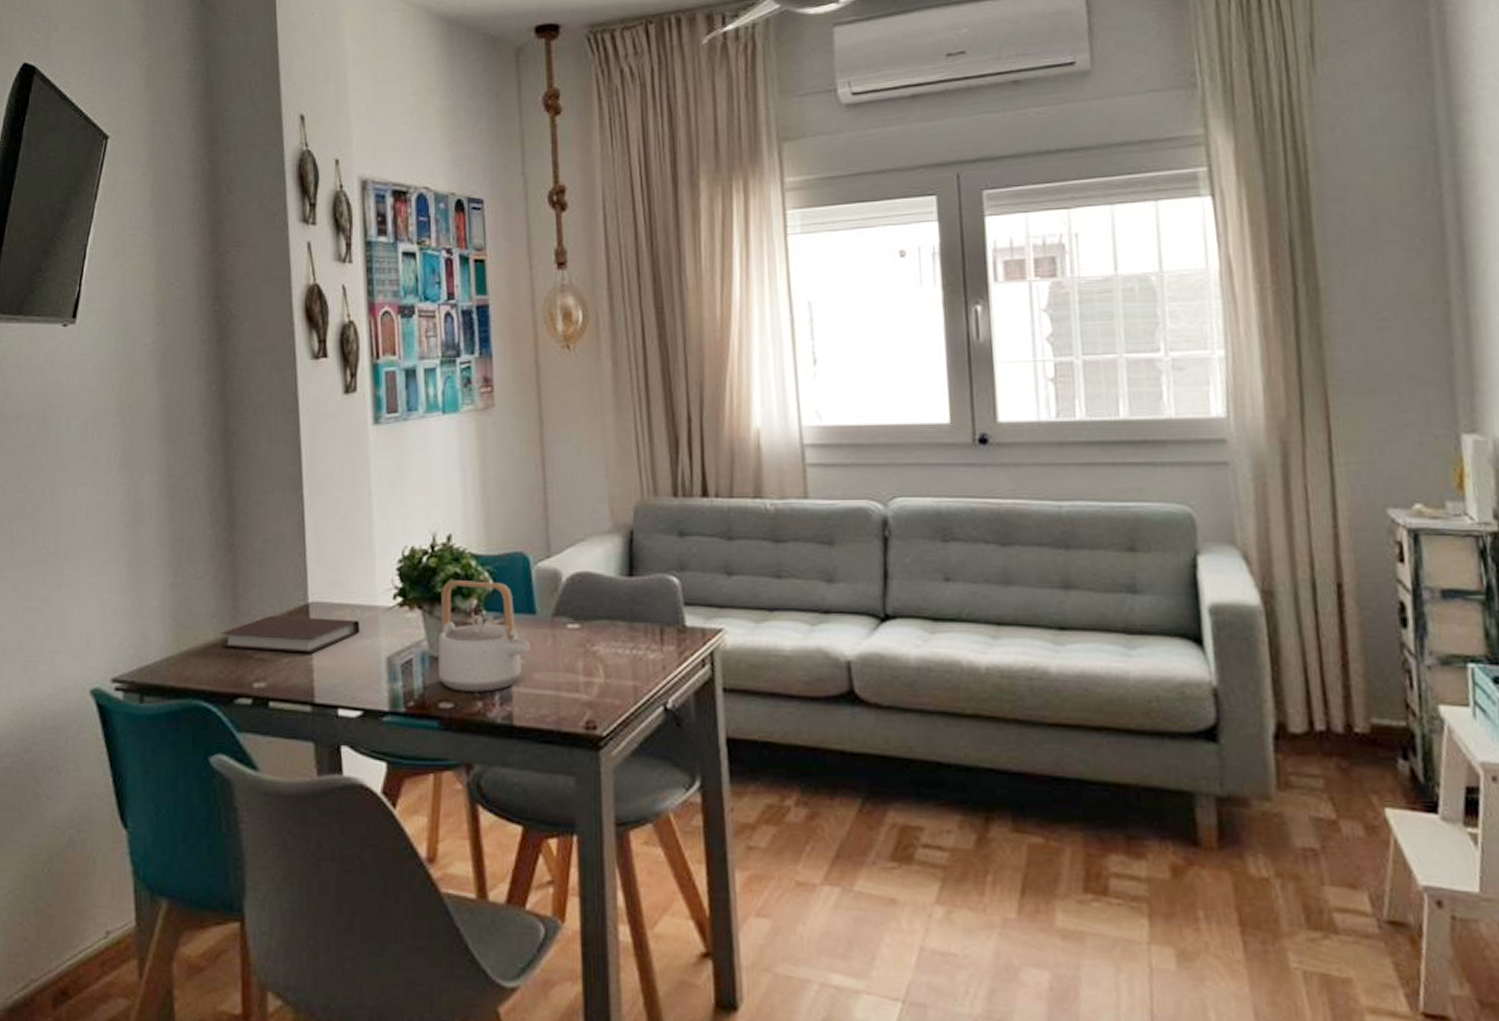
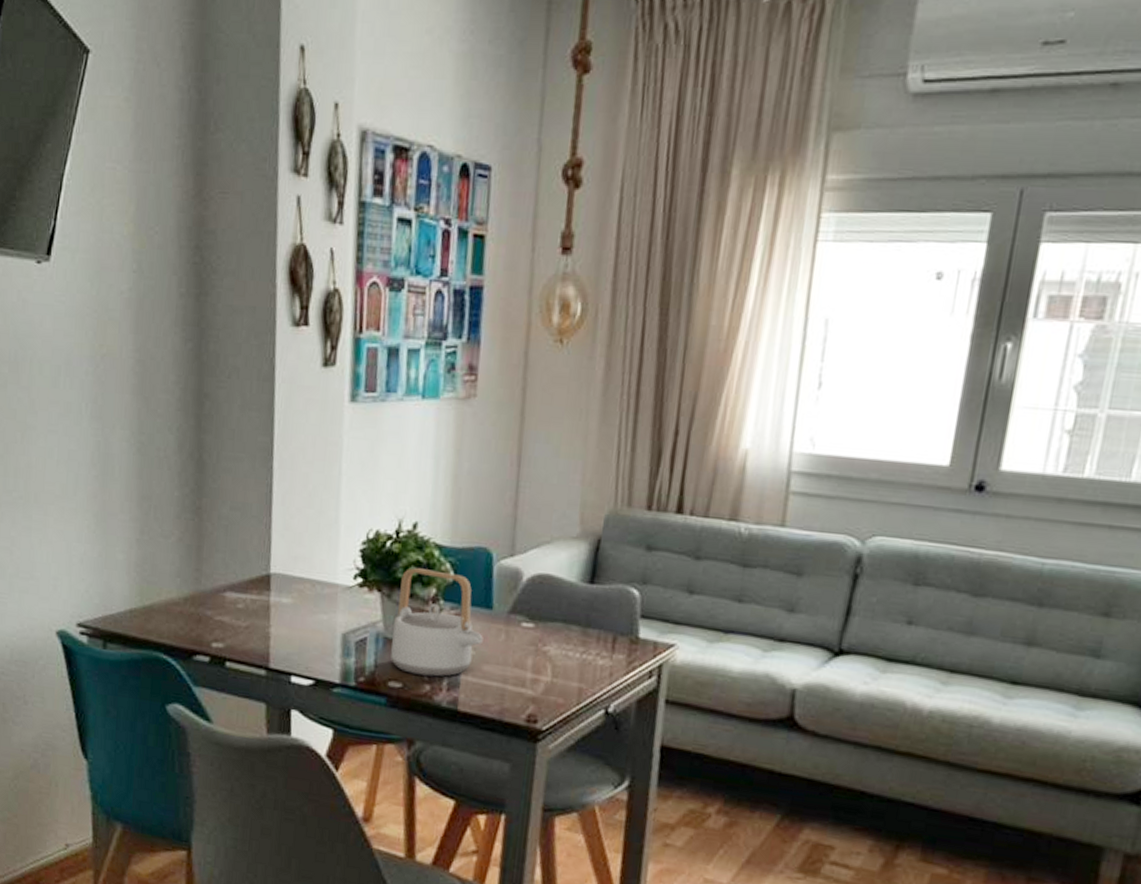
notebook: present [220,616,359,653] -> none [183,581,319,622]

